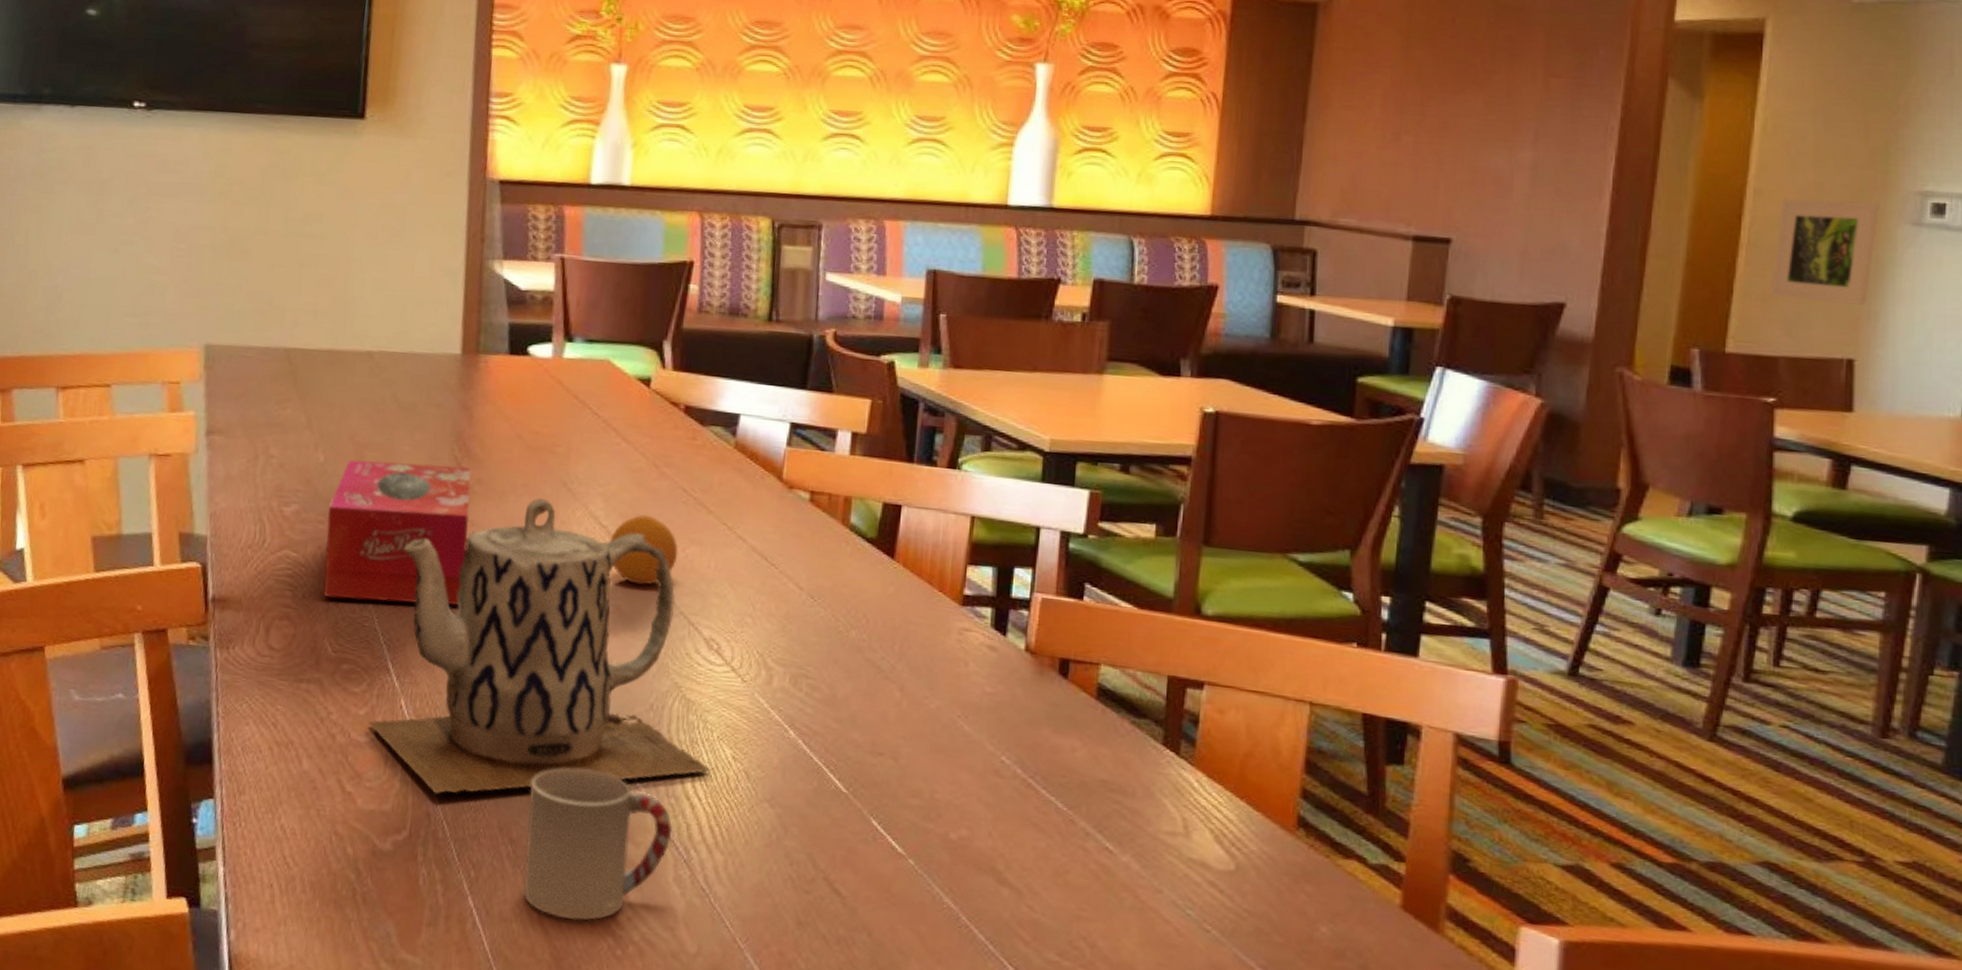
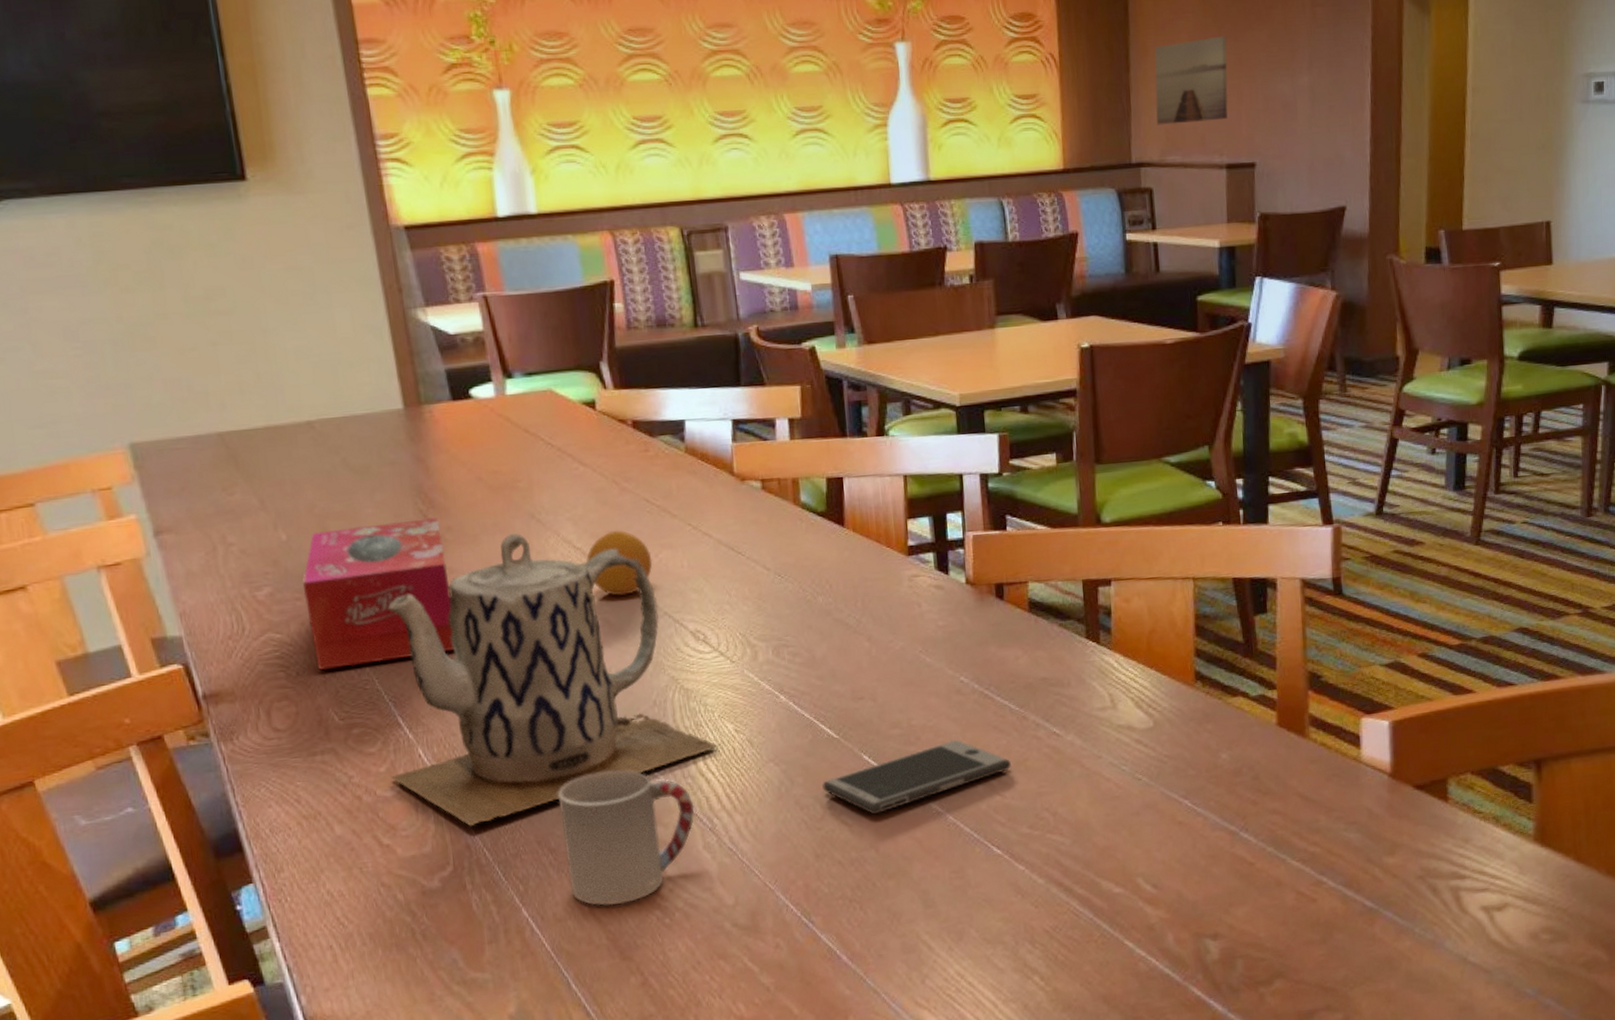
smartphone: none [819,826,1047,893] -> present [822,739,1011,815]
wall art: none [1331,96,1431,187] -> present [1154,36,1228,125]
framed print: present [1770,198,1879,305] -> none [1490,87,1559,178]

